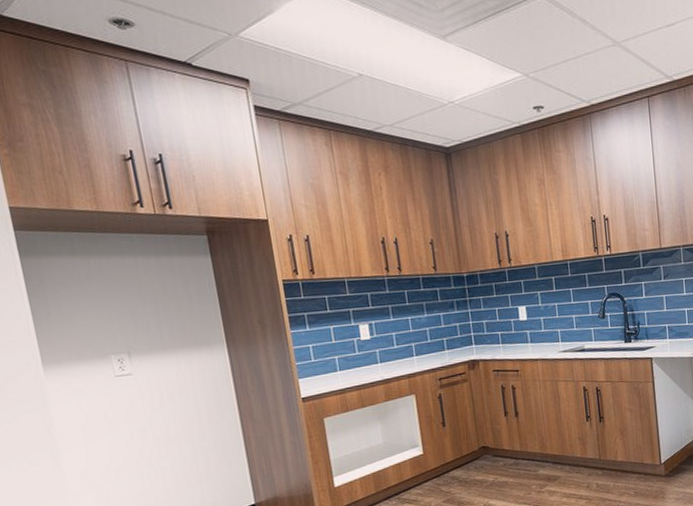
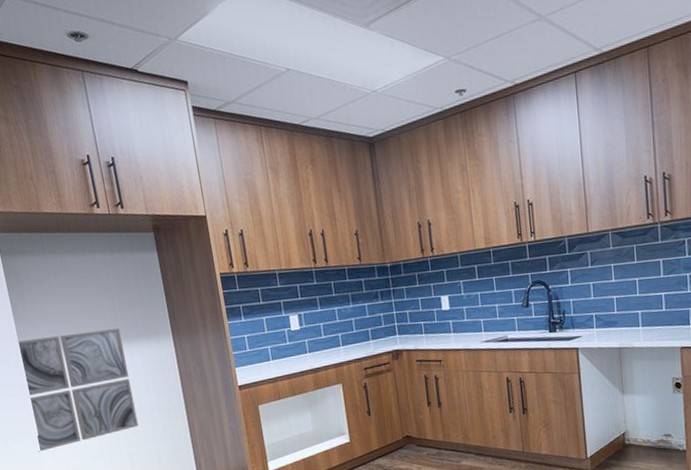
wall art: none [36,337,185,475] -> present [16,328,139,452]

